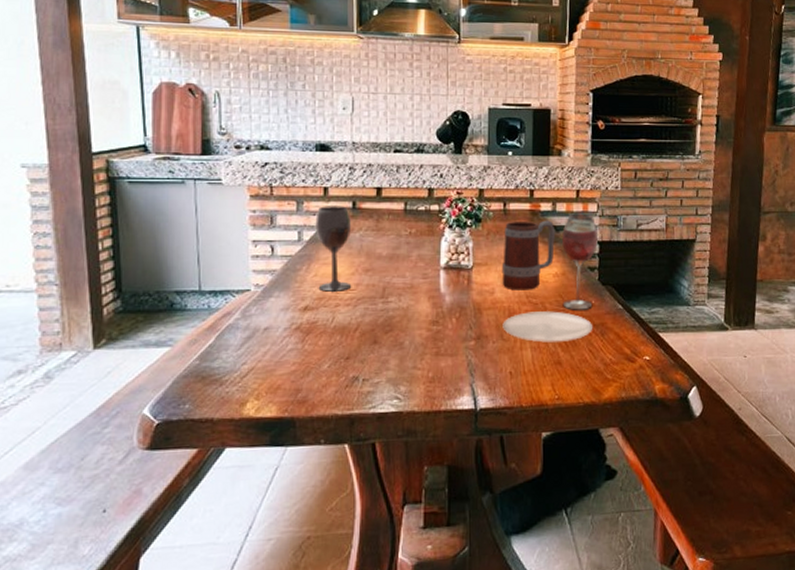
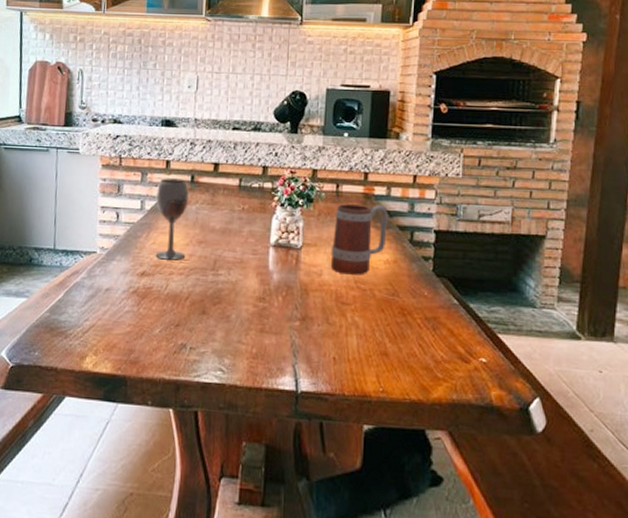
plate: present [502,311,593,344] -> none [328,297,425,333]
wineglass: present [562,213,599,310] -> none [393,199,435,301]

